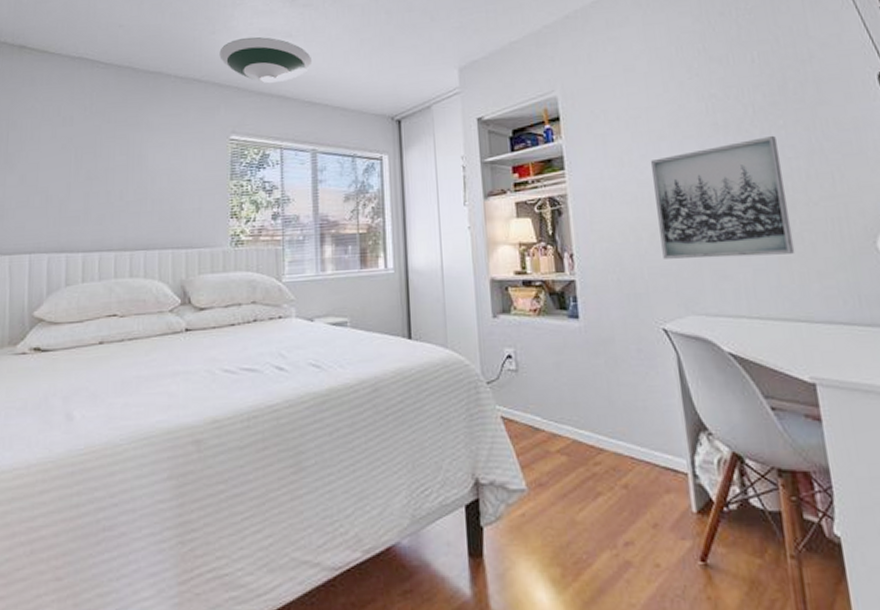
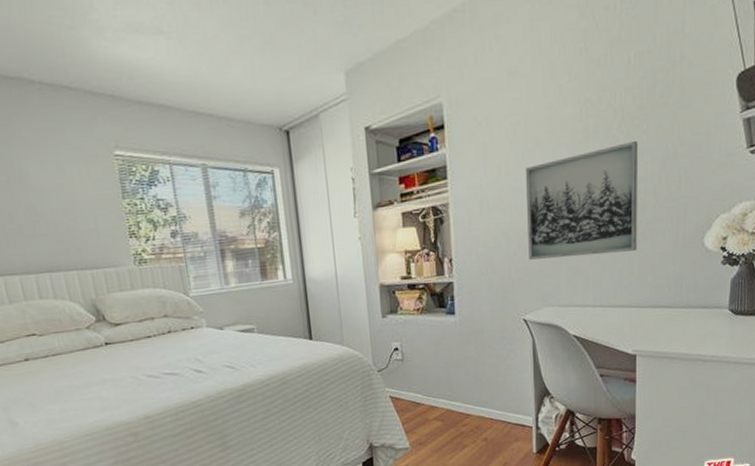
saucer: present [219,36,313,83] -> none [84,33,190,90]

